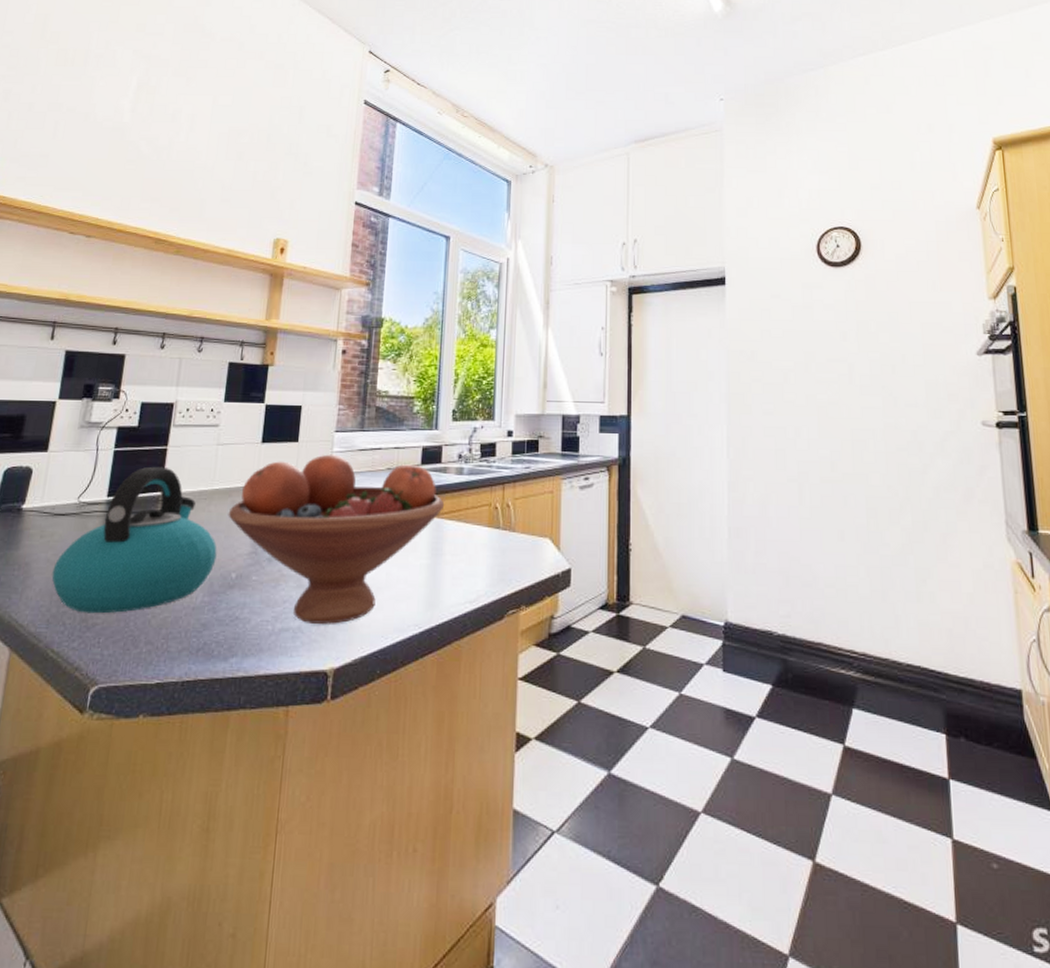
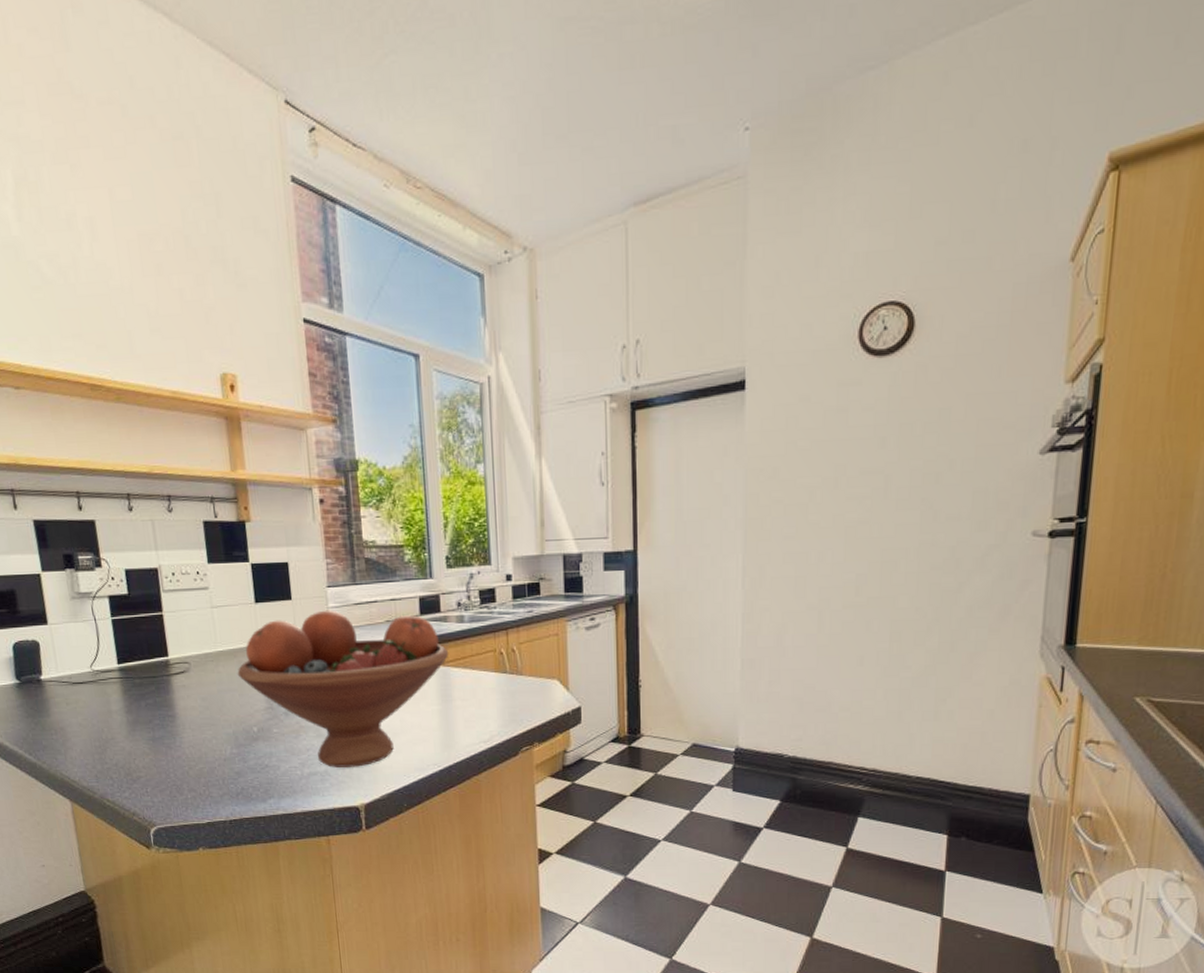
kettle: present [51,466,217,614] -> none [86,632,236,768]

